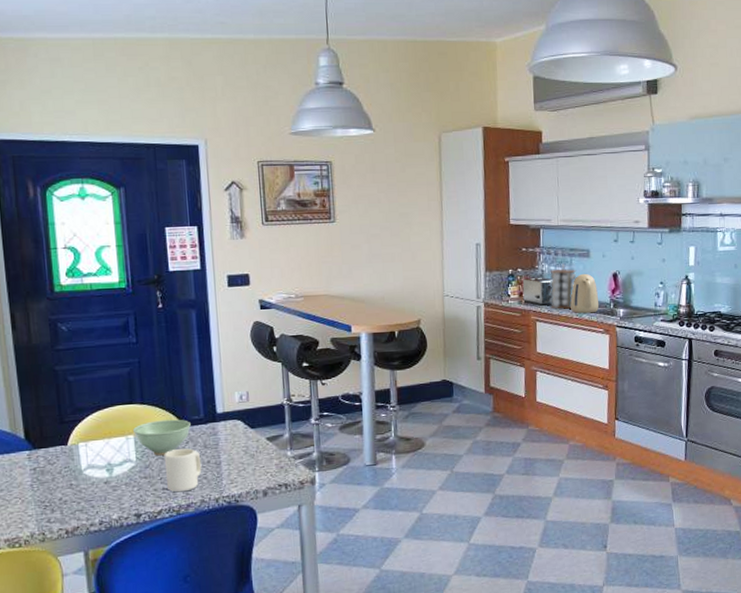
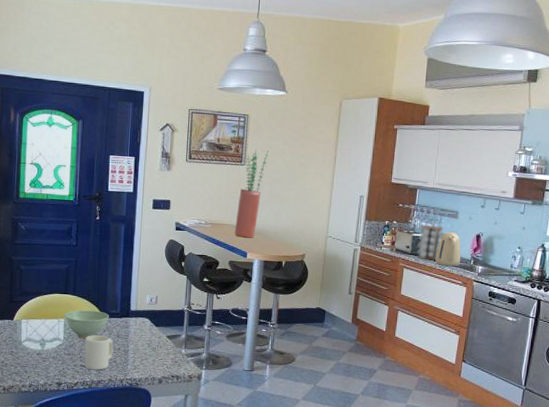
vase: none [332,202,362,309] -> present [234,150,269,238]

